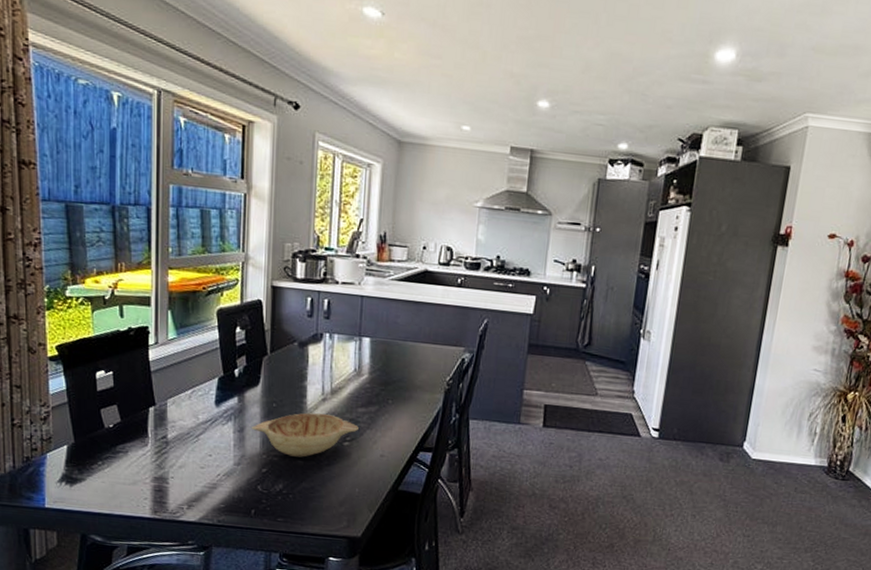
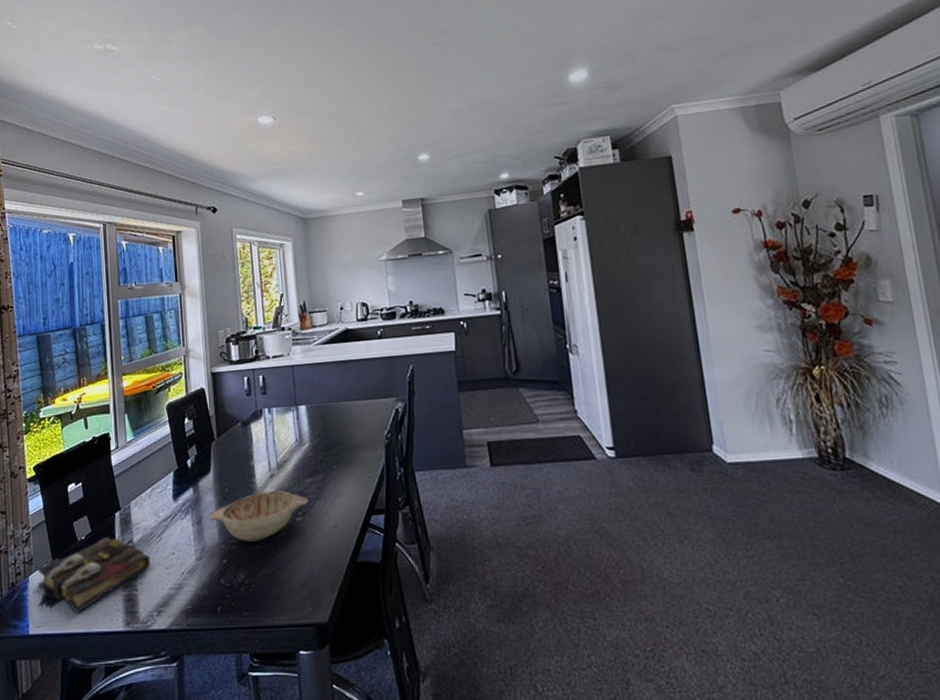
book: none [57,429,185,496] -> present [37,537,151,614]

